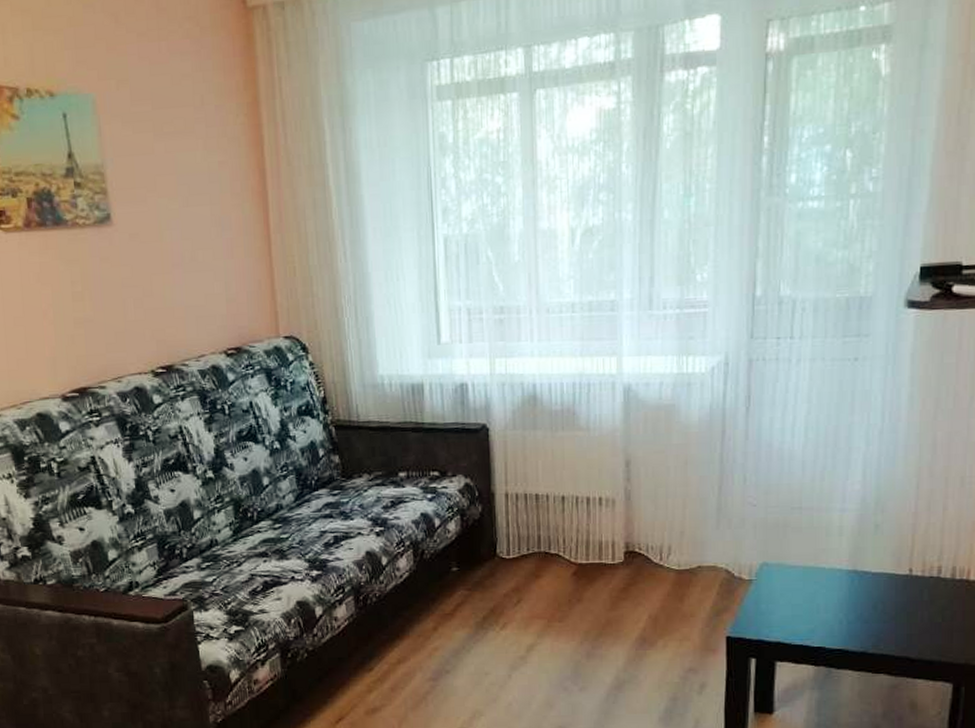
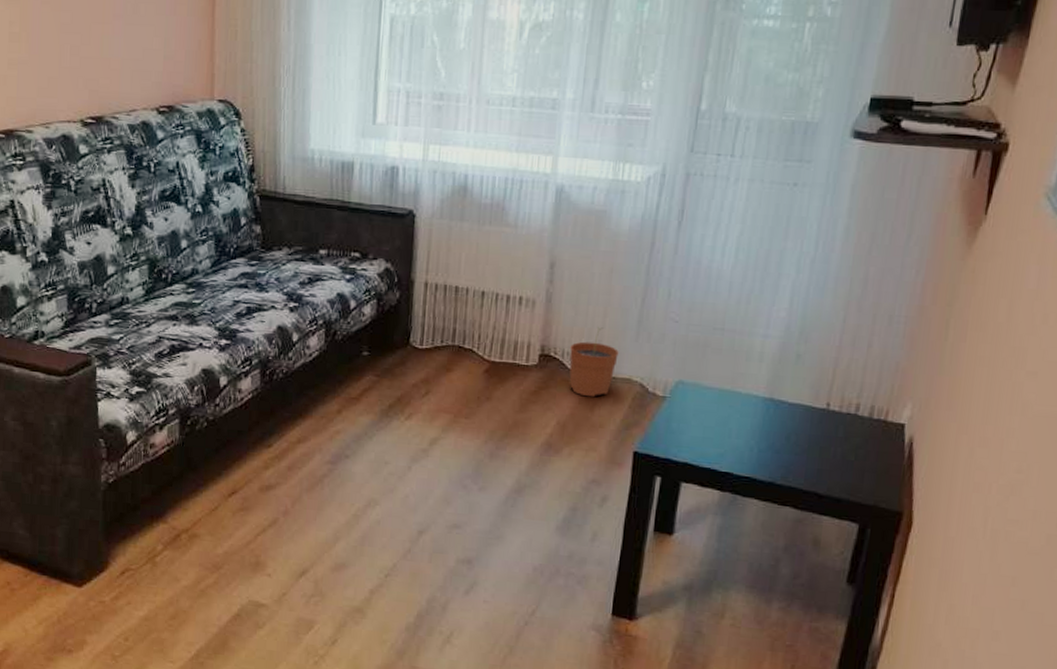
plant pot: none [654,519,702,588] -> present [569,327,619,398]

